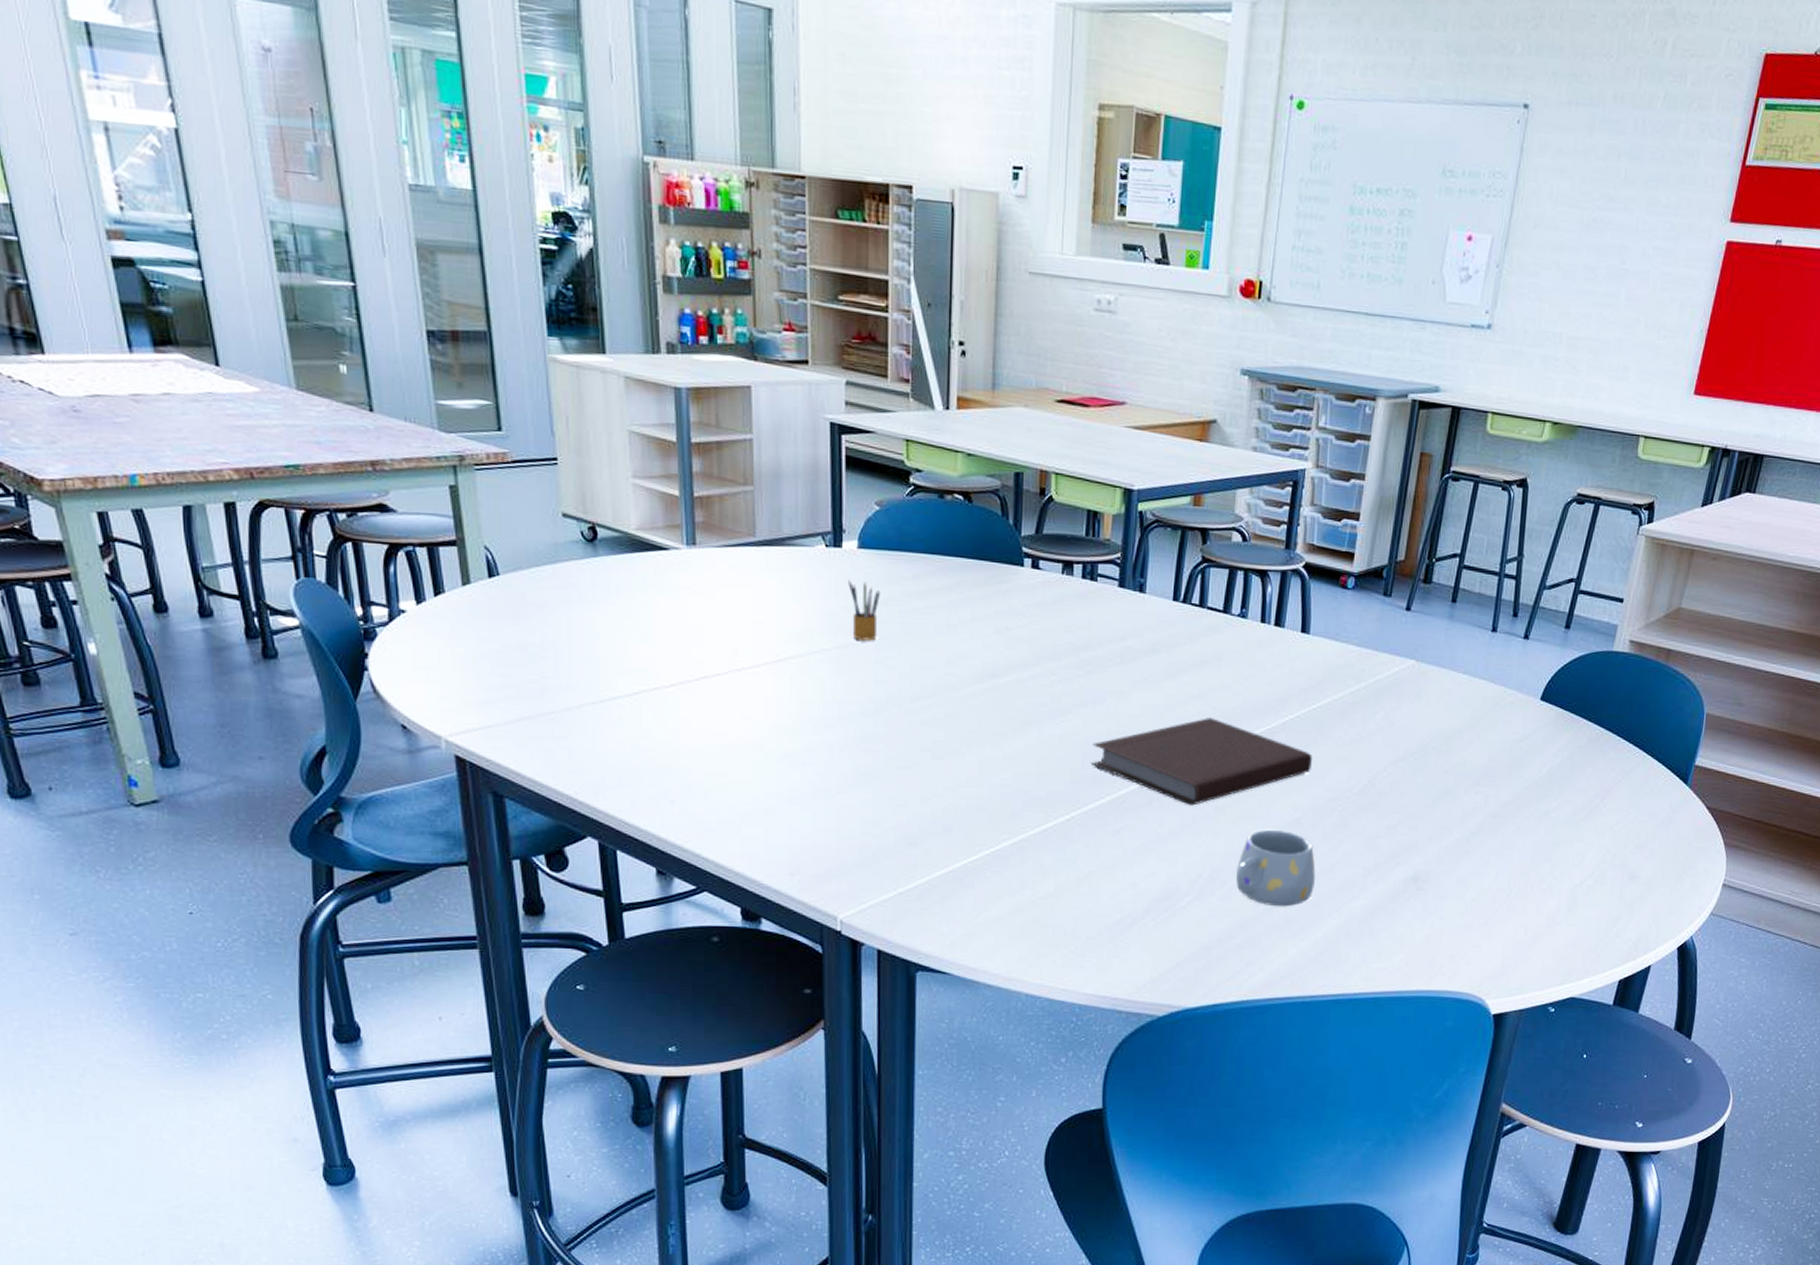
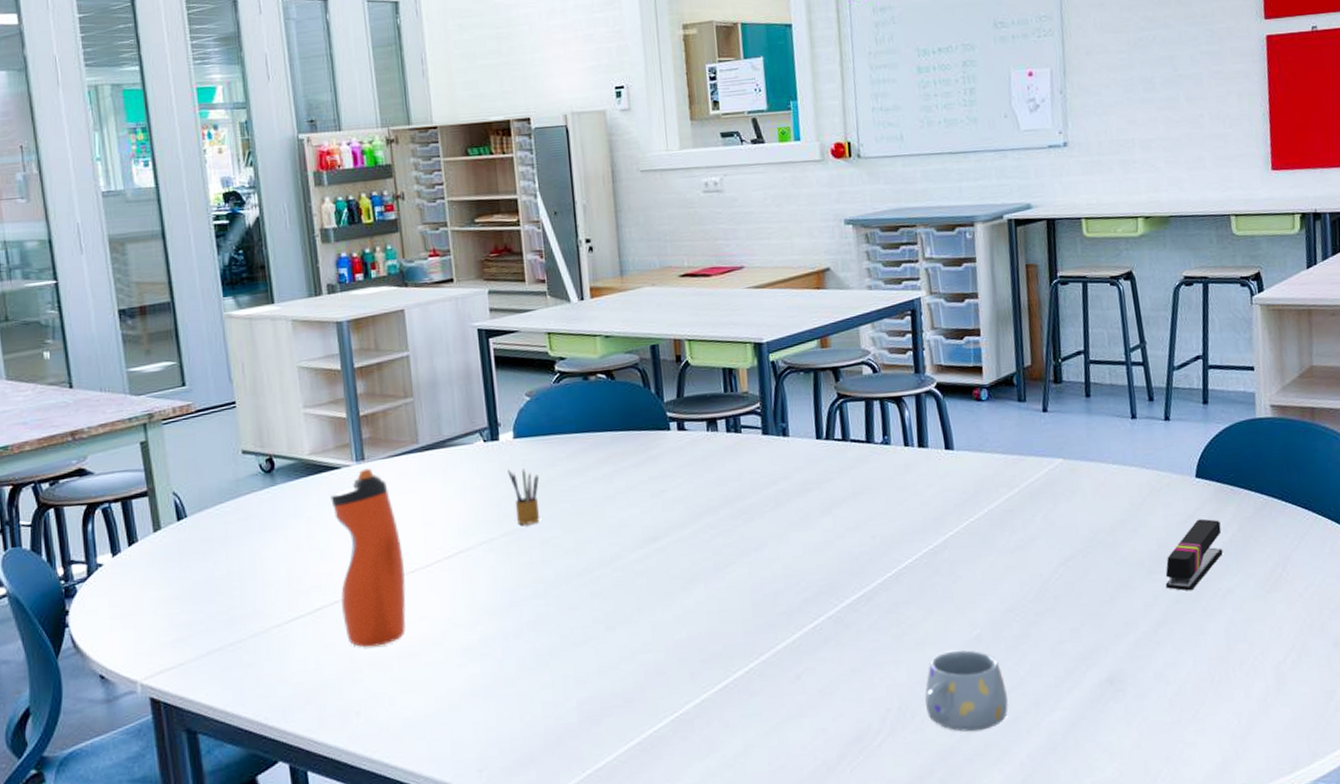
water bottle: none [657,554,730,740] -> present [330,468,406,648]
notebook: present [1090,718,1312,806] -> none [760,546,981,639]
stapler: none [1487,740,1553,808] -> present [1165,518,1224,591]

